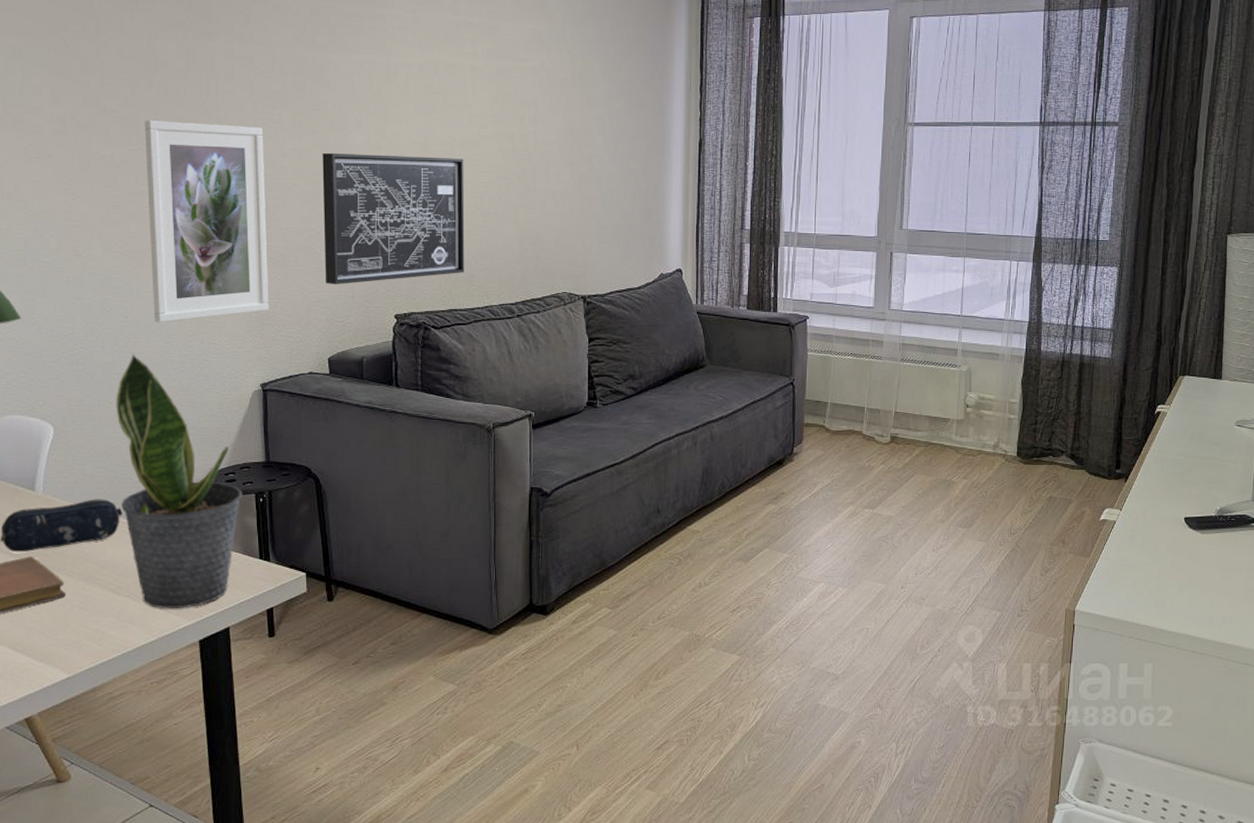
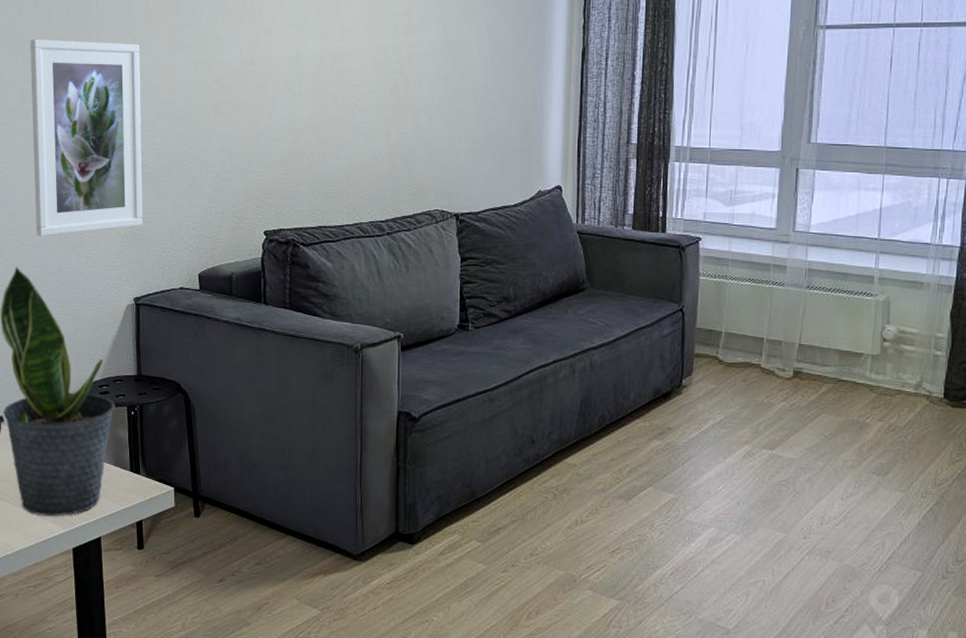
wall art: present [322,152,465,285] -> none [196,68,335,201]

